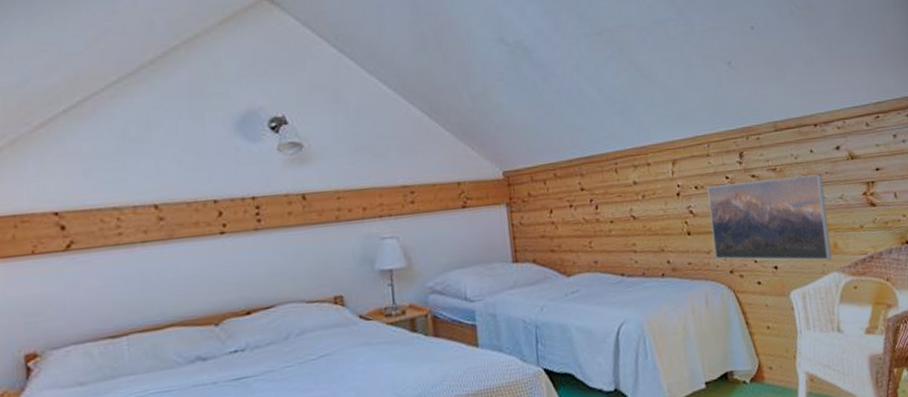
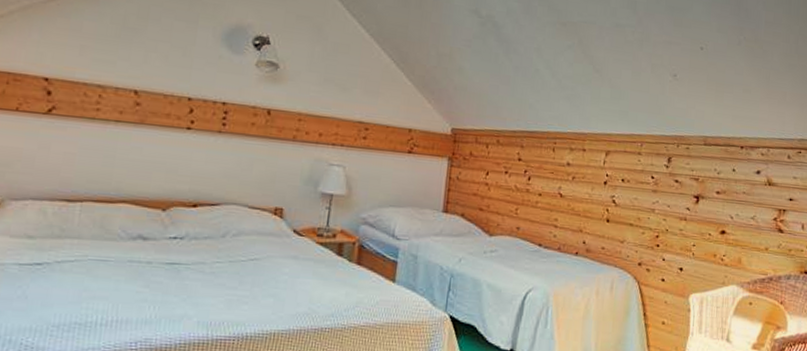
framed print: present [707,174,832,261] -> none [627,182,740,273]

